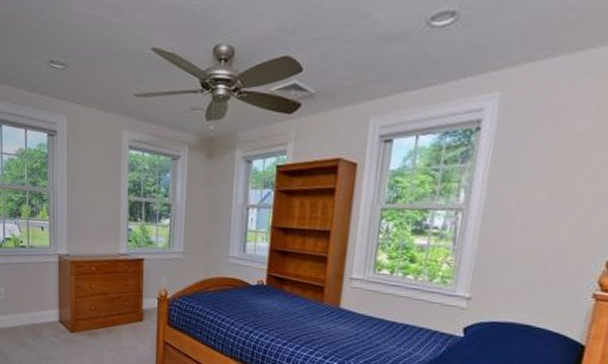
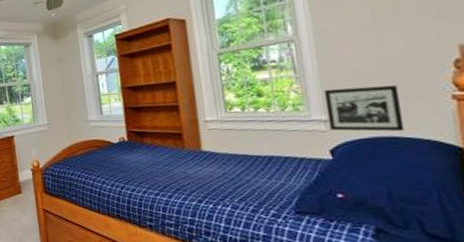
picture frame: none [470,267,546,321] -> present [325,84,405,132]

